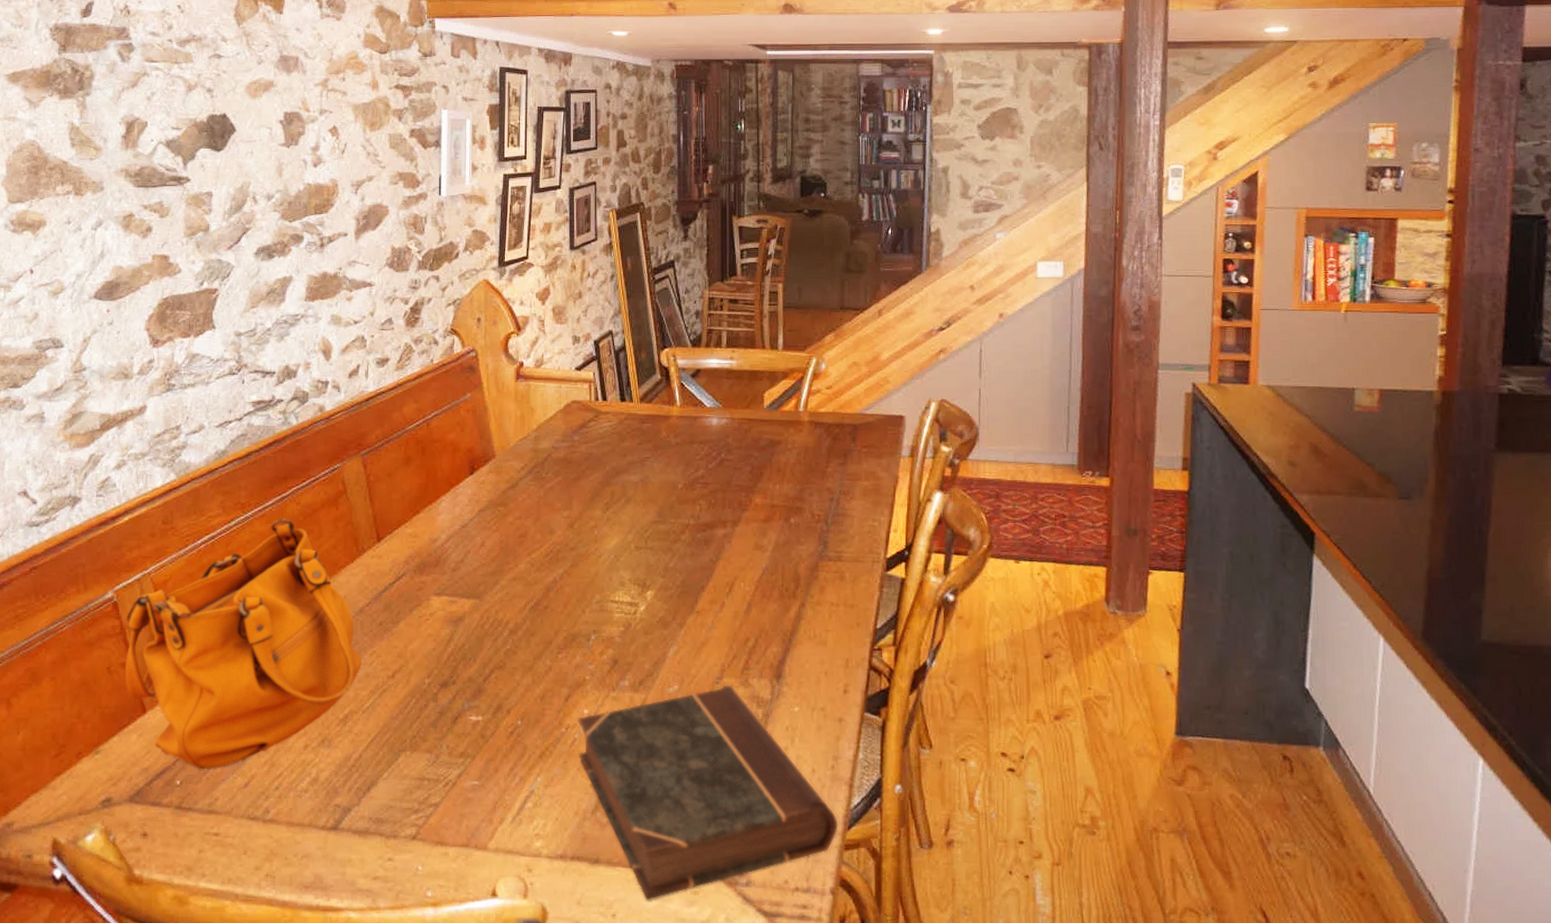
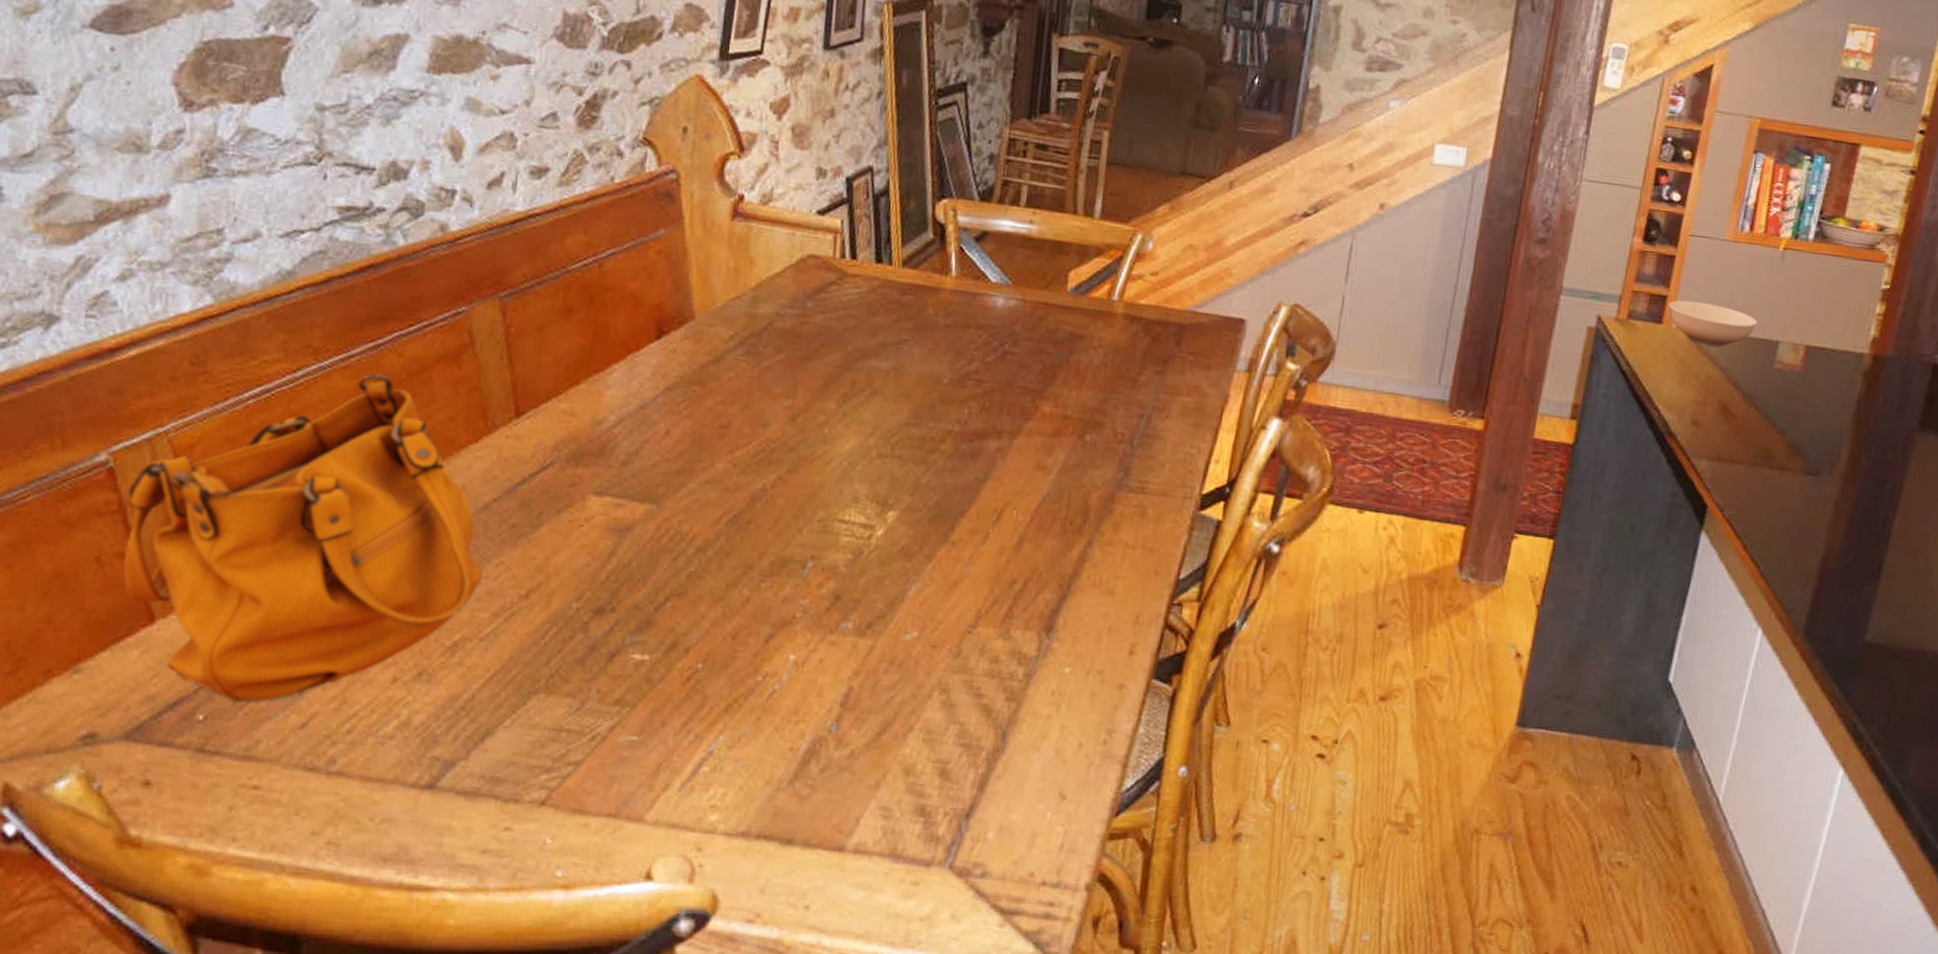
book: present [577,685,838,900] -> none [776,635,1104,890]
bowl: none [1252,362,1333,398] -> present [1668,300,1758,347]

